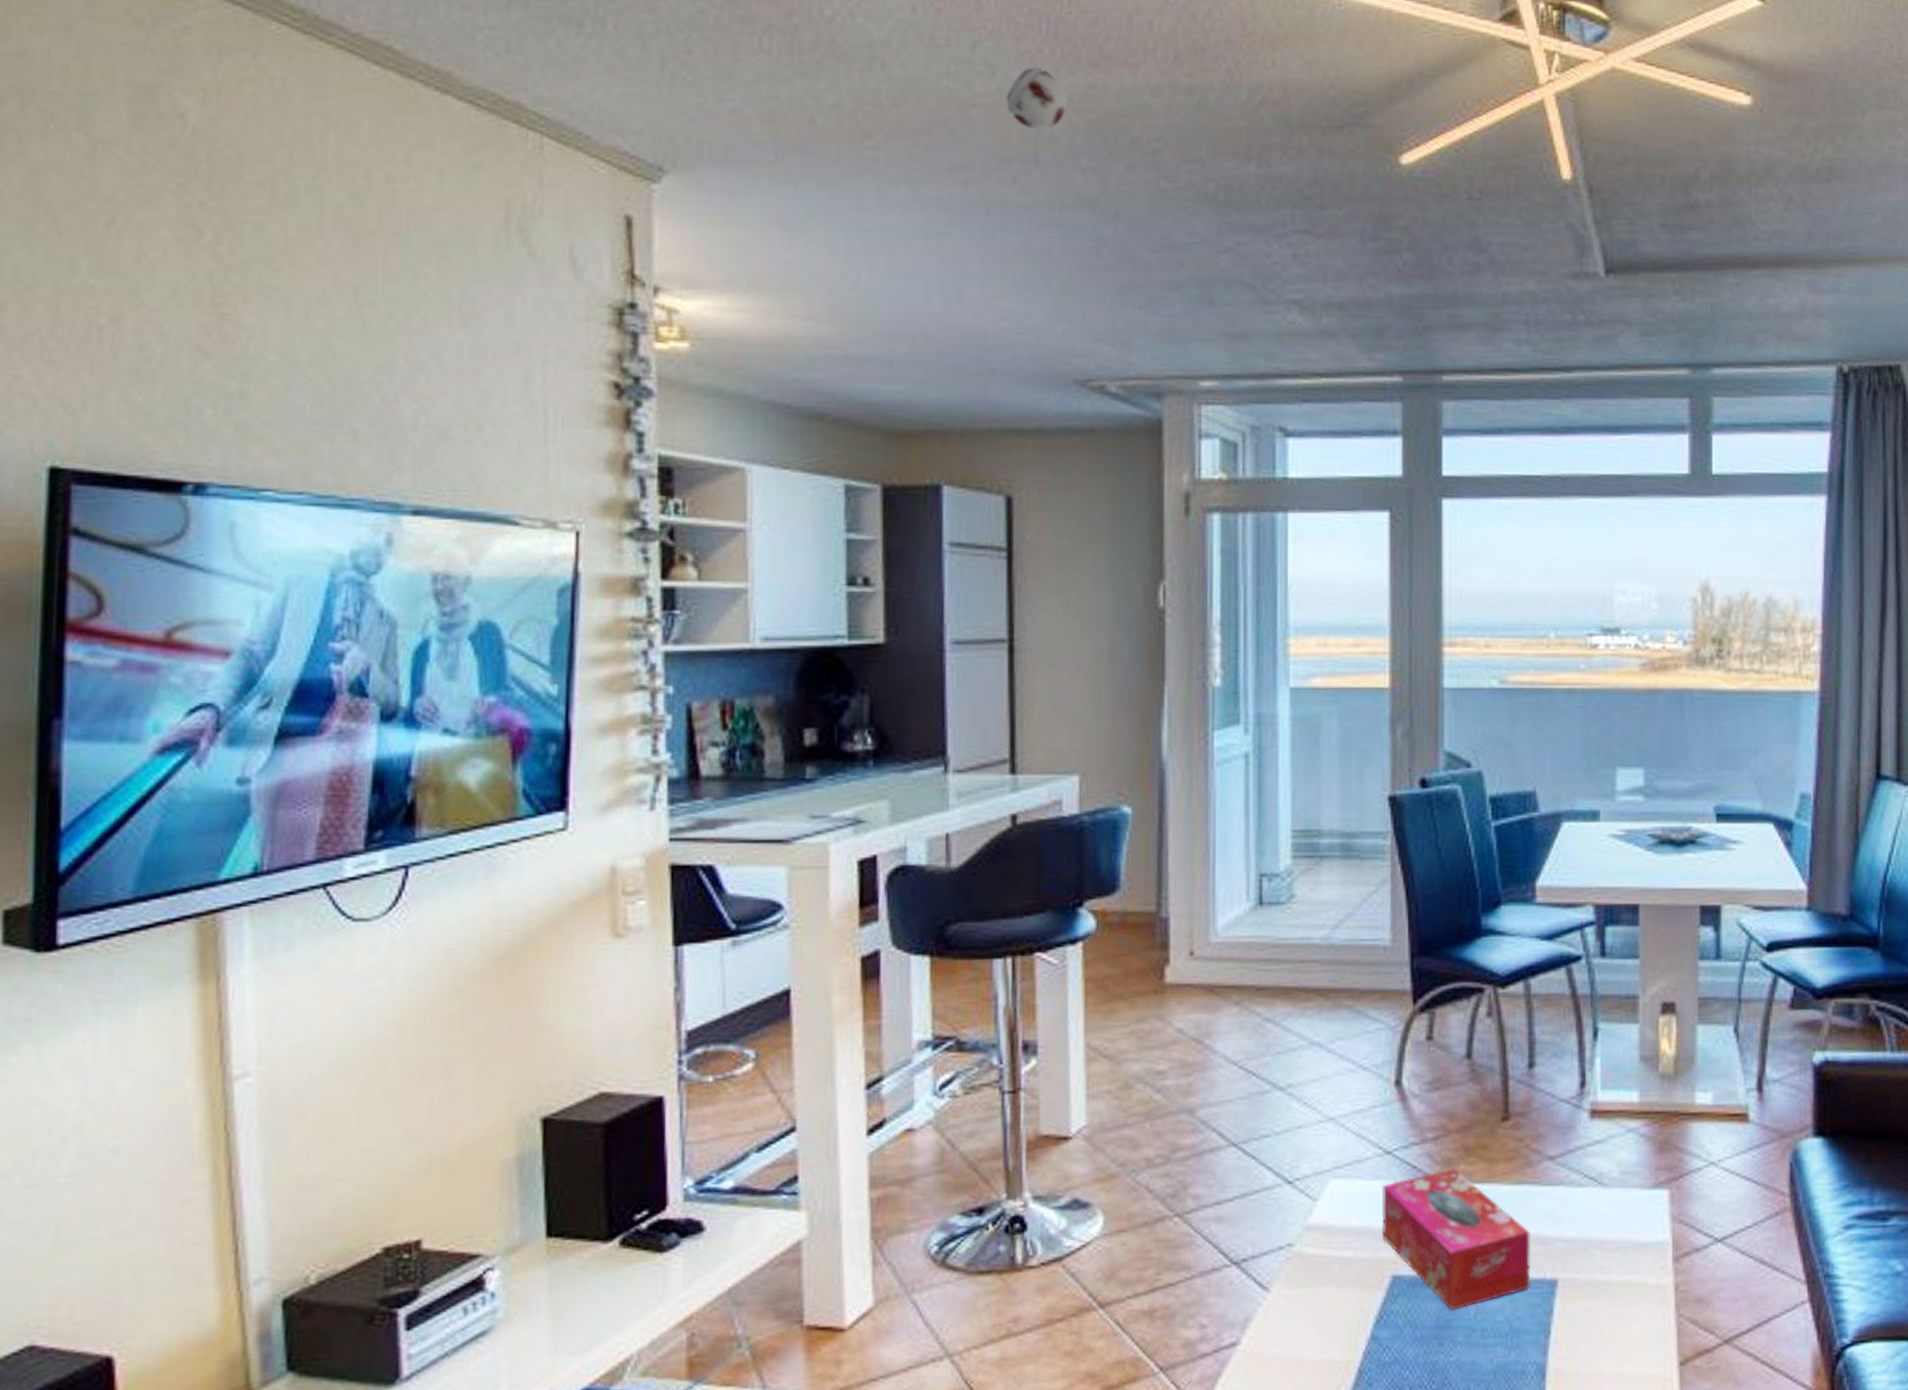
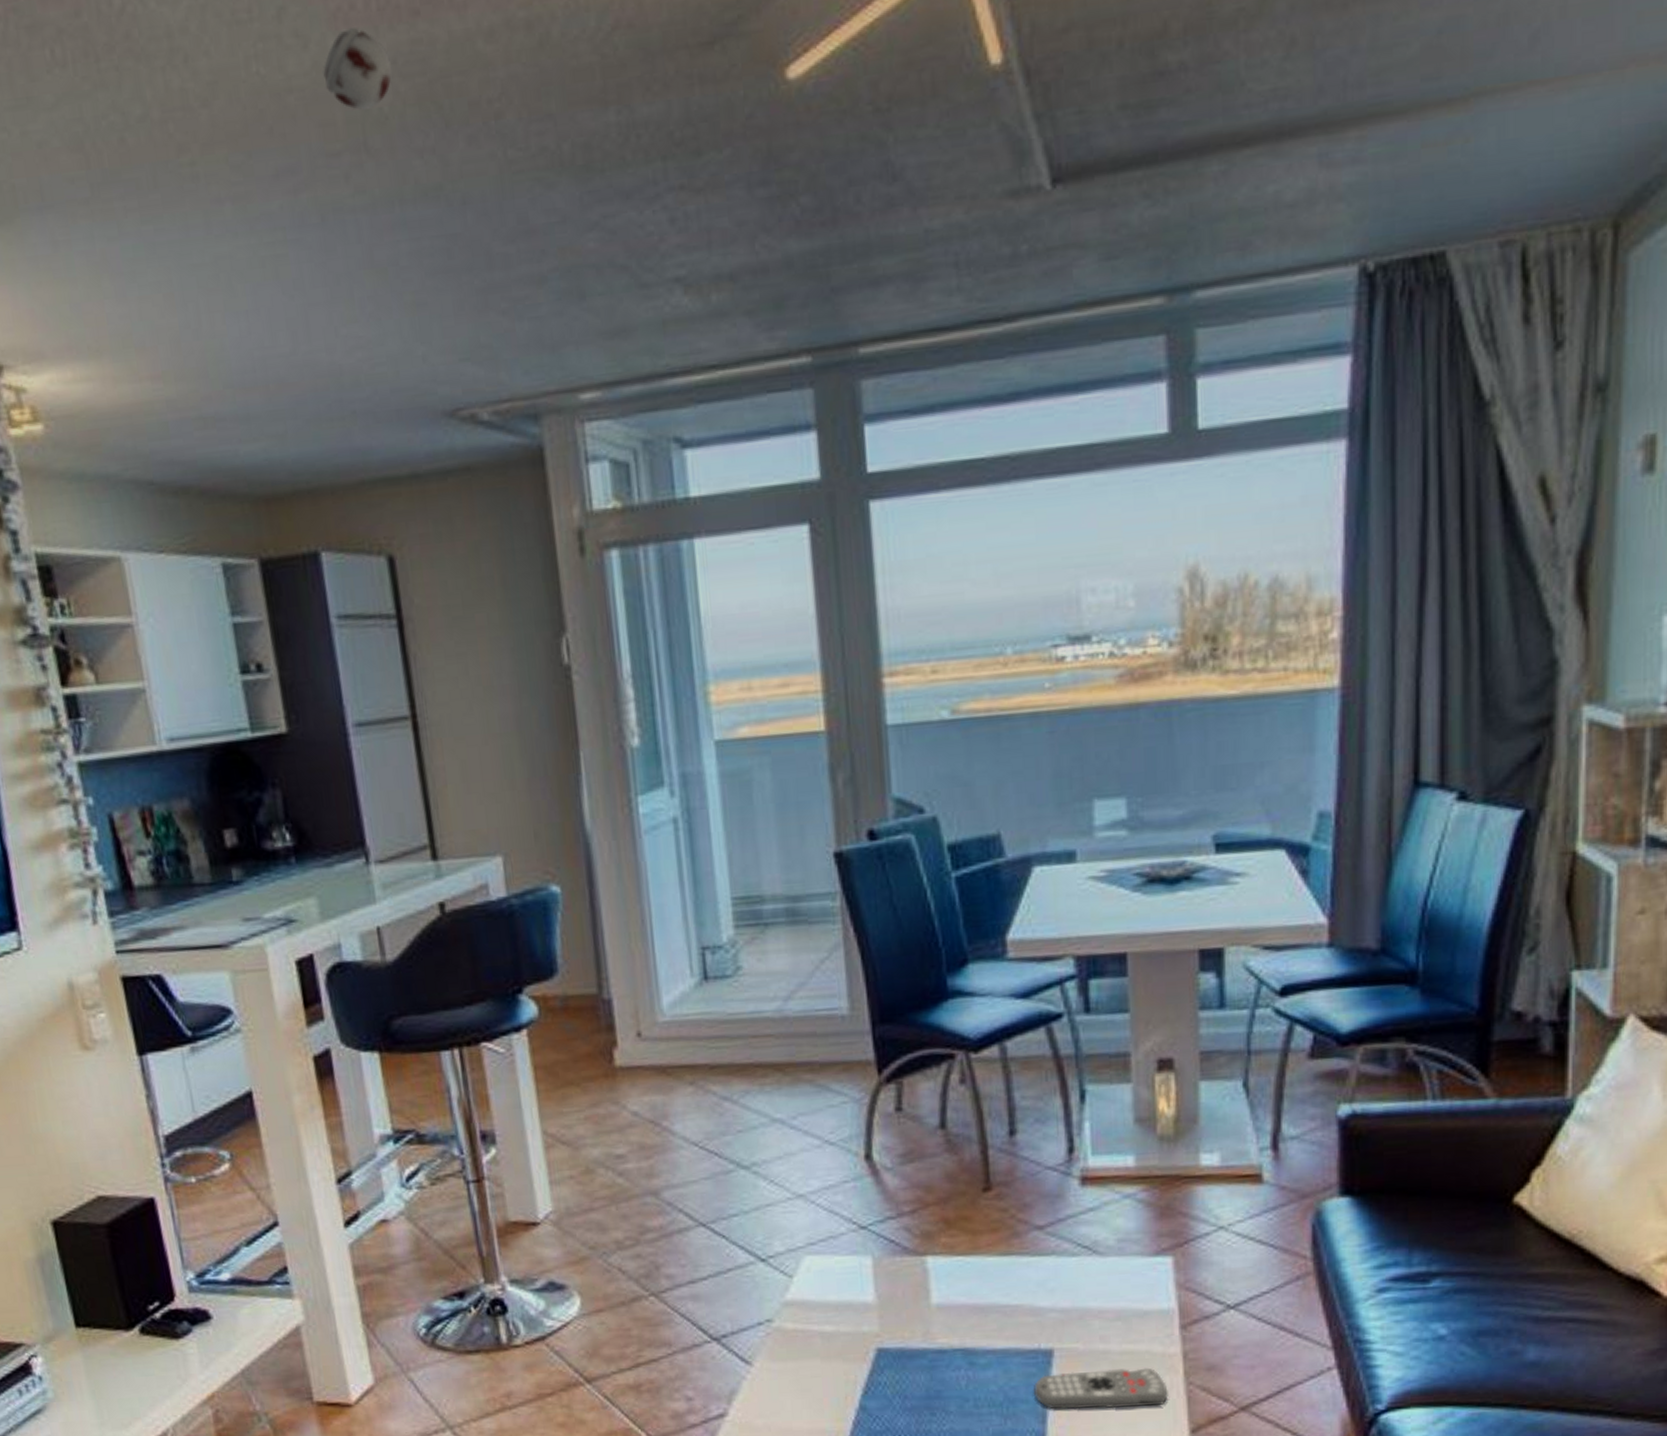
tissue box: present [1381,1168,1530,1311] -> none [858,1241,1024,1382]
remote control: none [1536,1299,1660,1341] -> present [1033,1367,1168,1410]

